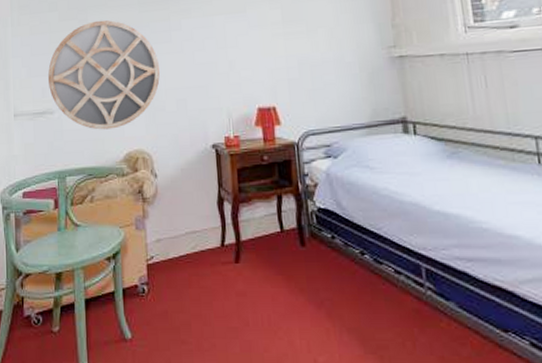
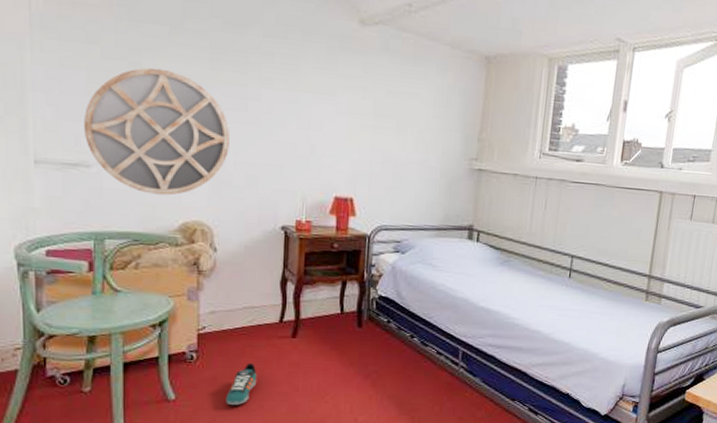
sneaker: none [178,295,207,344] -> present [225,364,257,405]

